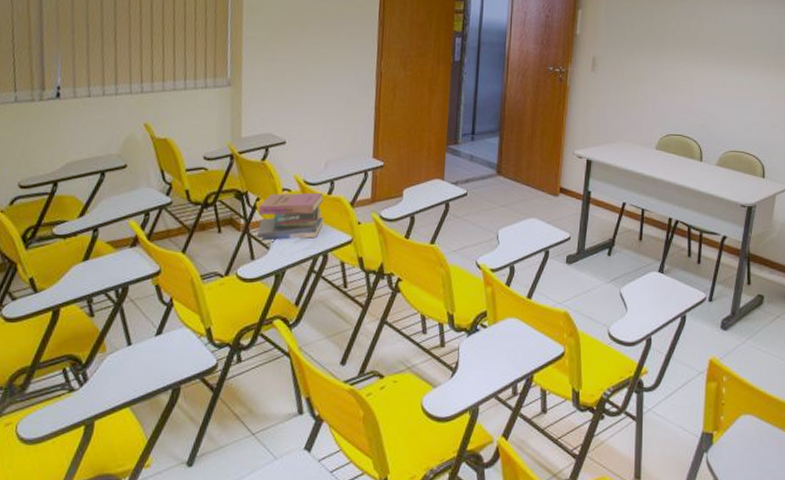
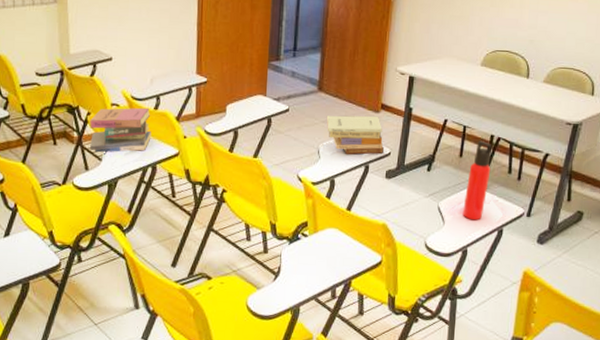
books: none [505,199,563,240] -> present [326,115,384,155]
water bottle: none [645,223,671,307] -> present [462,140,491,221]

